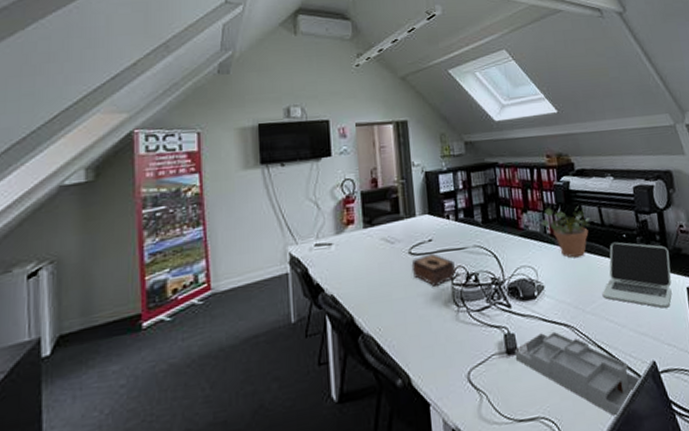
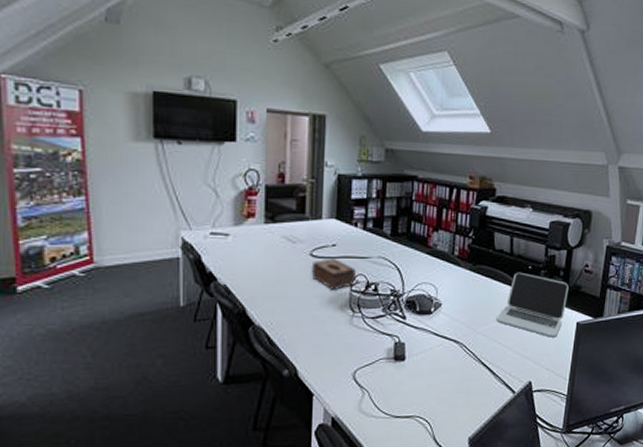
desk organizer: present [514,331,640,418] -> none [401,345,514,424]
potted plant: present [541,206,591,258] -> none [450,229,501,282]

